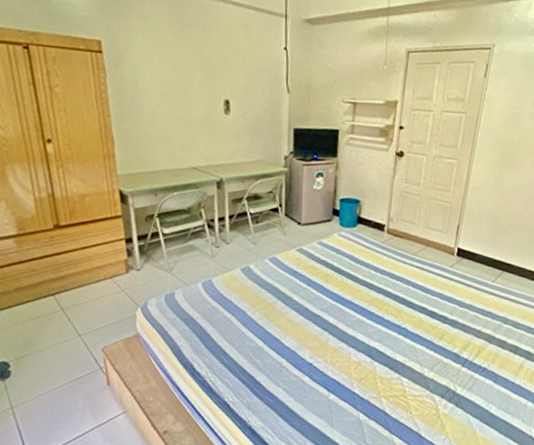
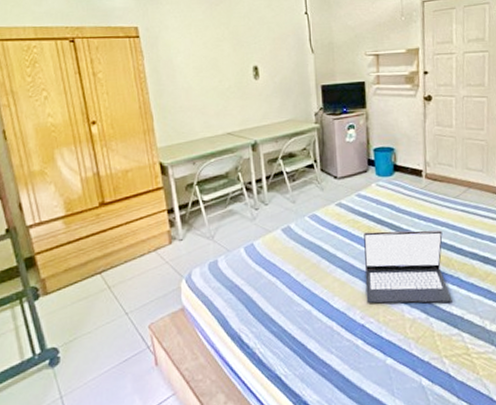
laptop: none [317,279,397,350] -> present [364,230,452,304]

